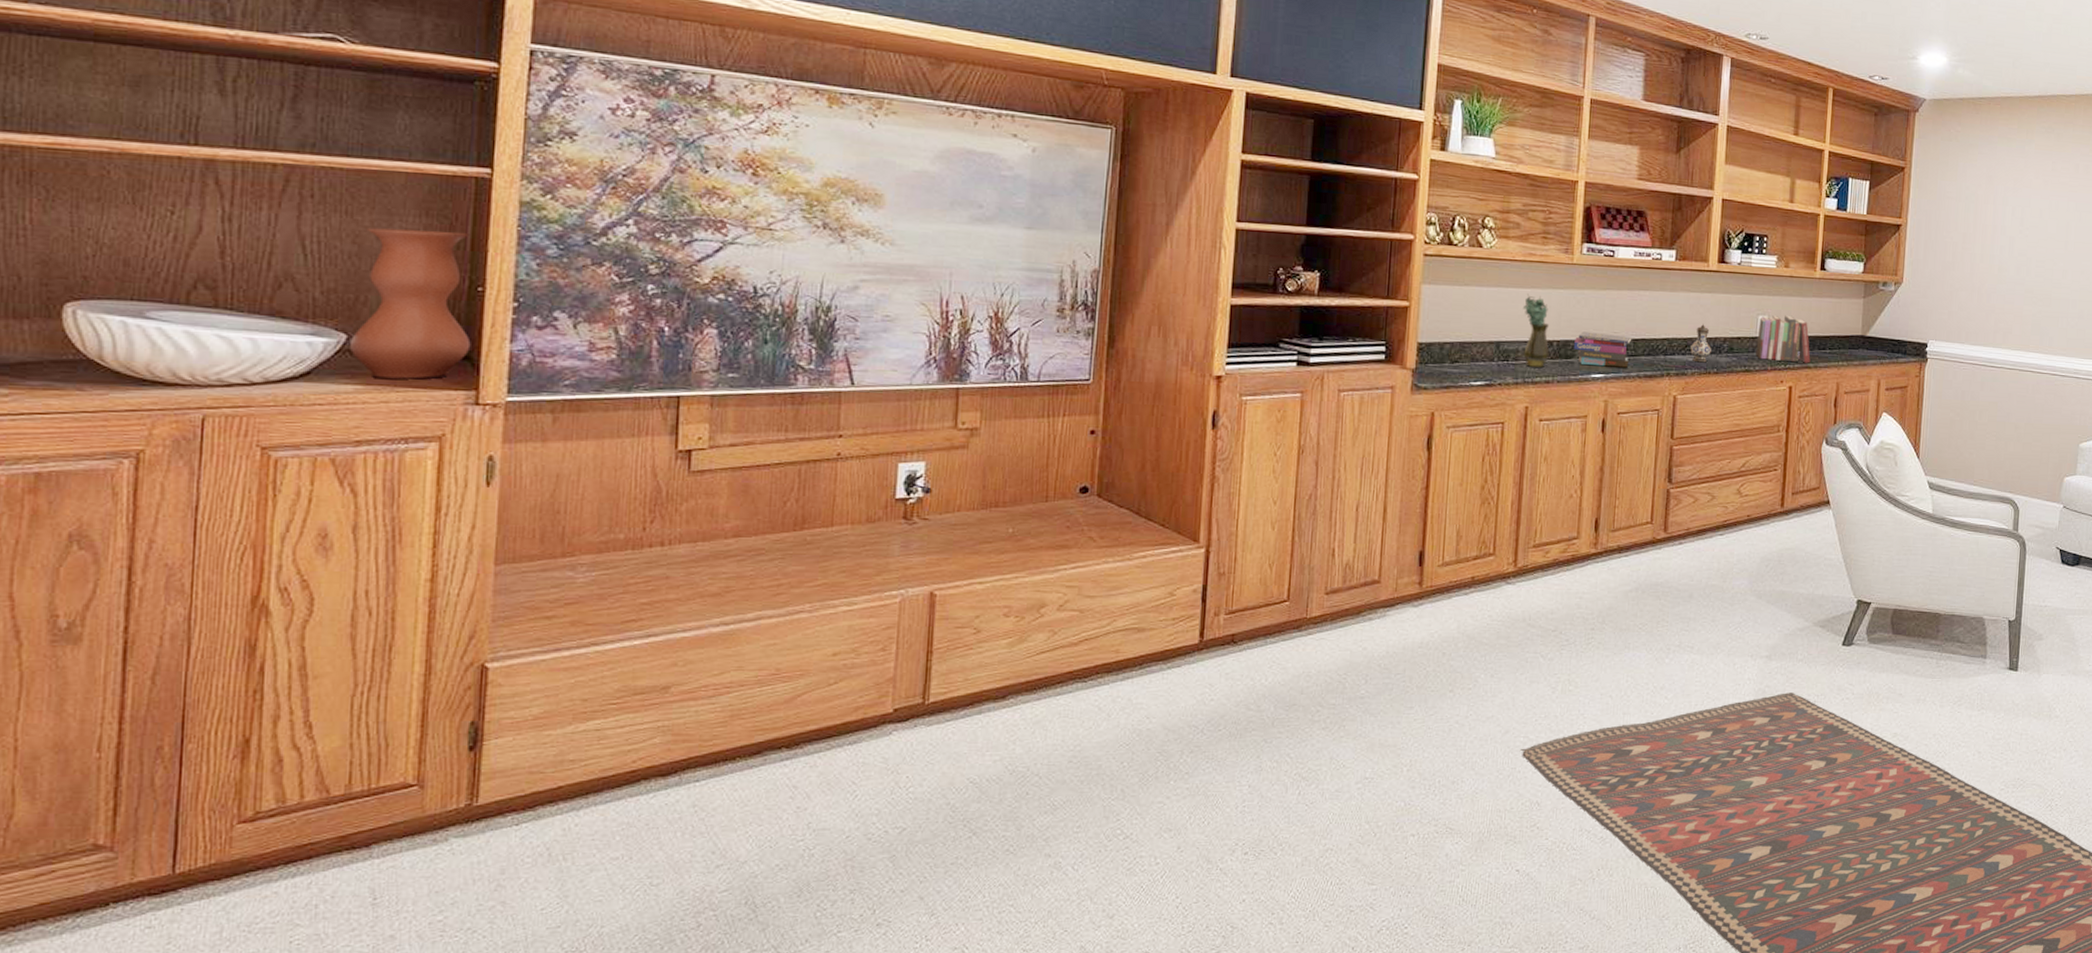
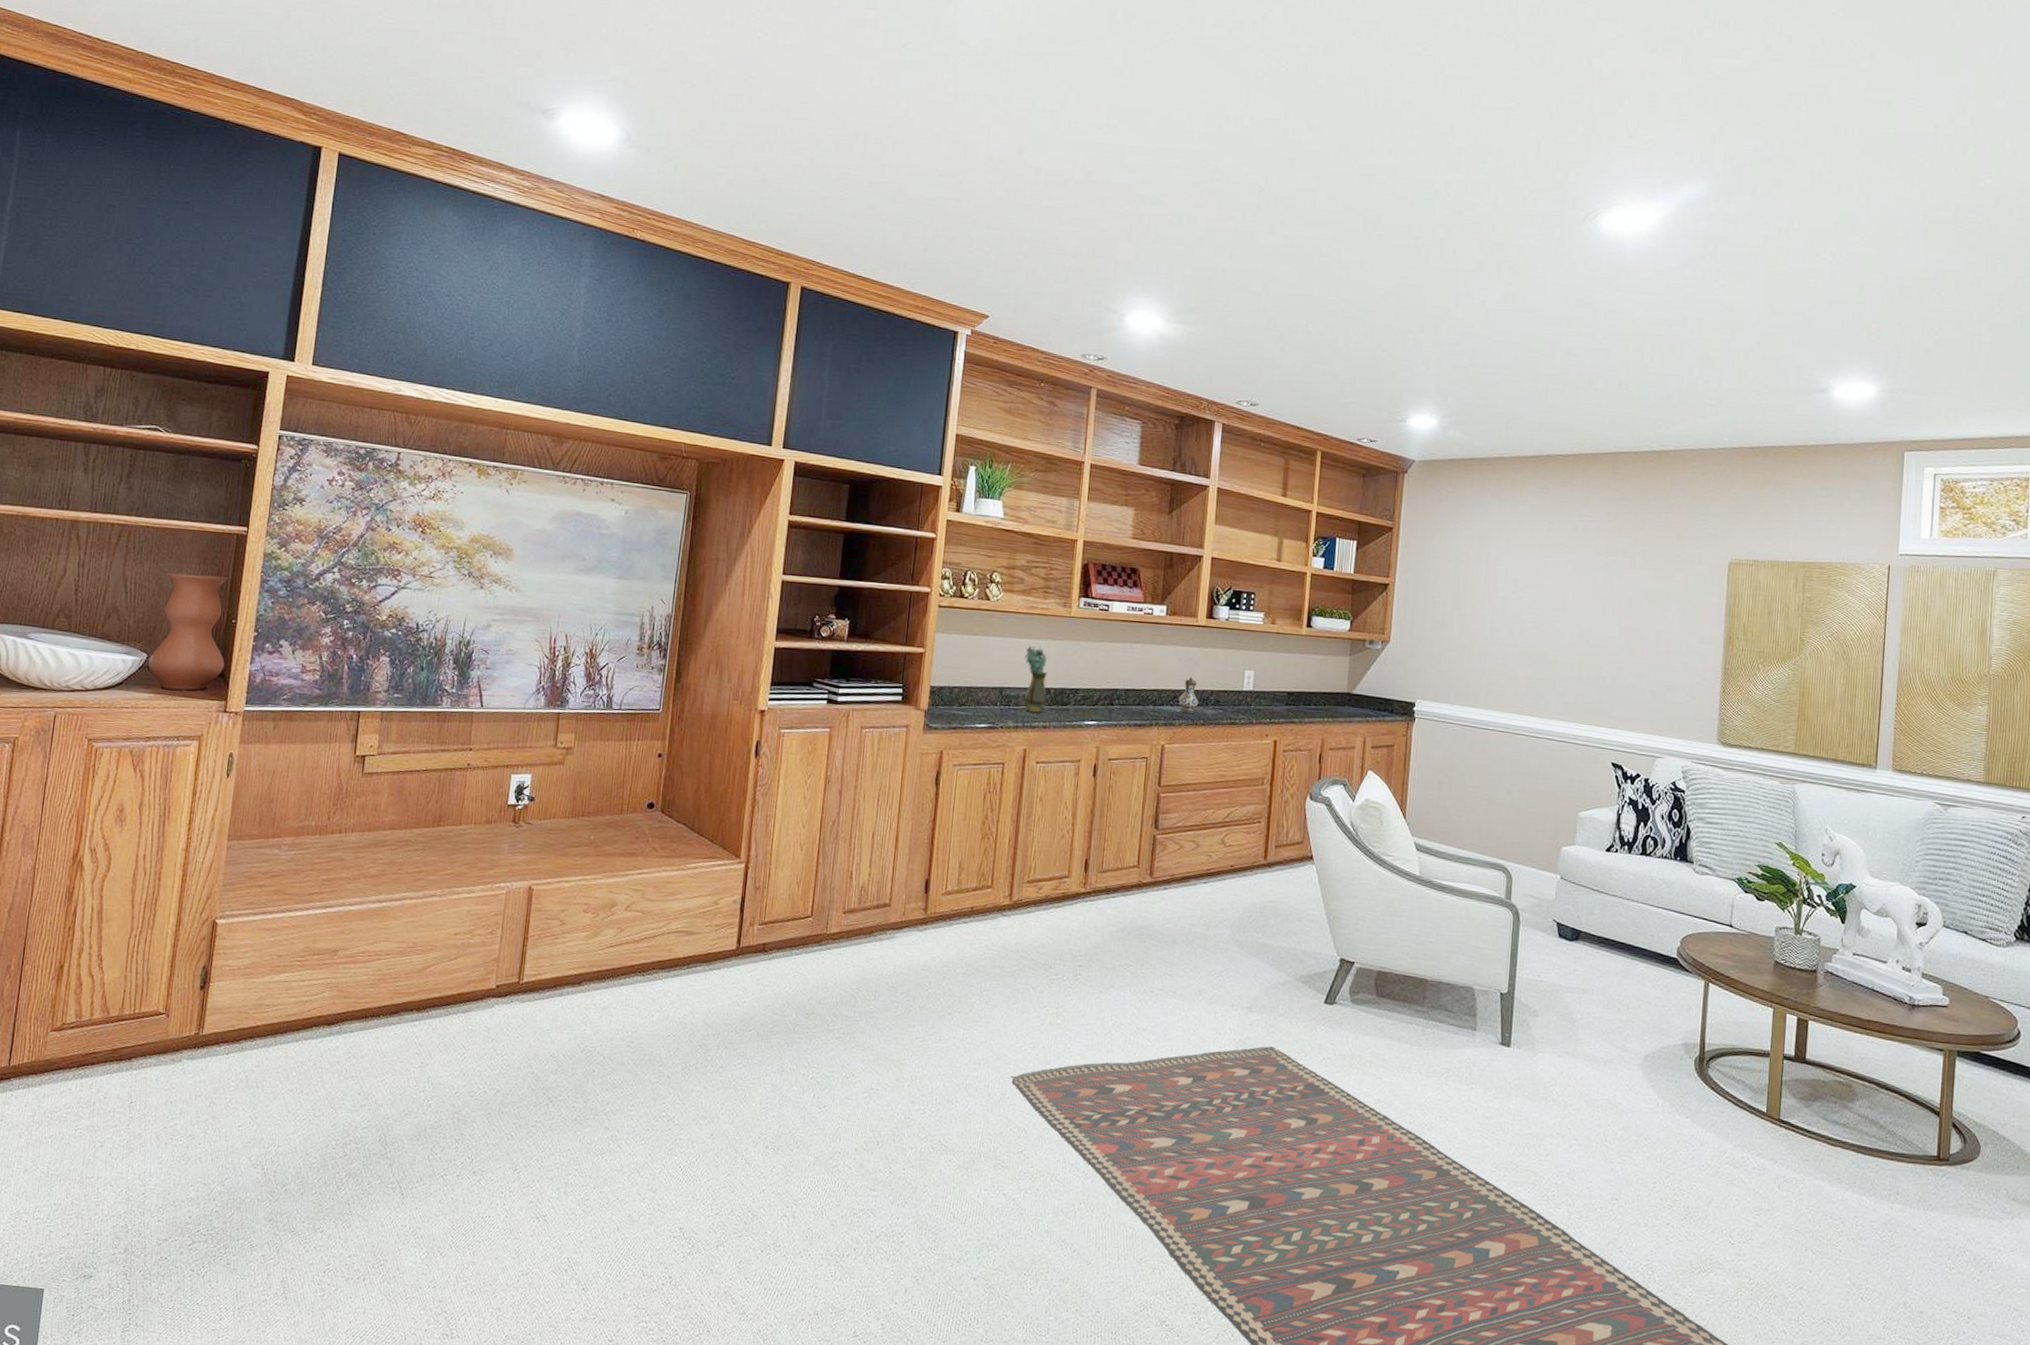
books: present [1573,331,1632,368] -> none [1069,680,1124,716]
books: present [1756,315,1811,363] -> none [1241,670,1296,719]

